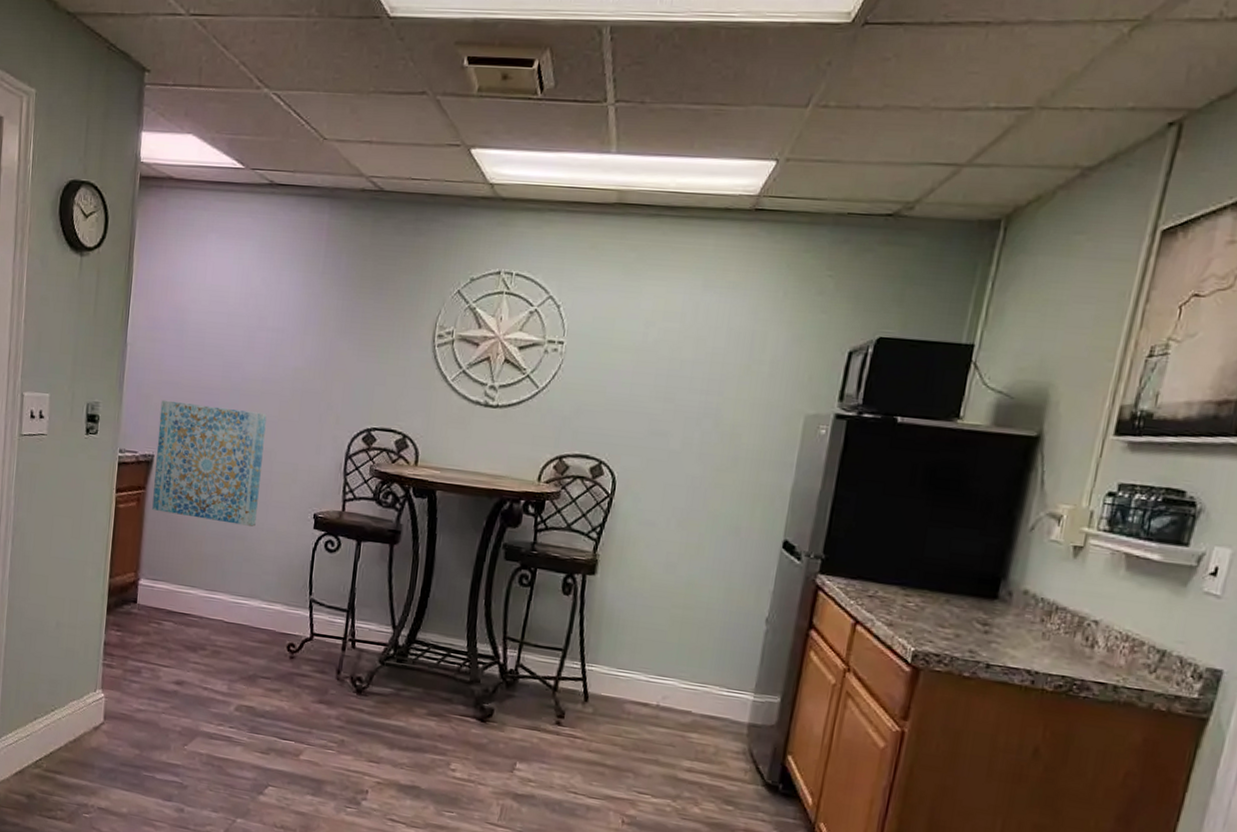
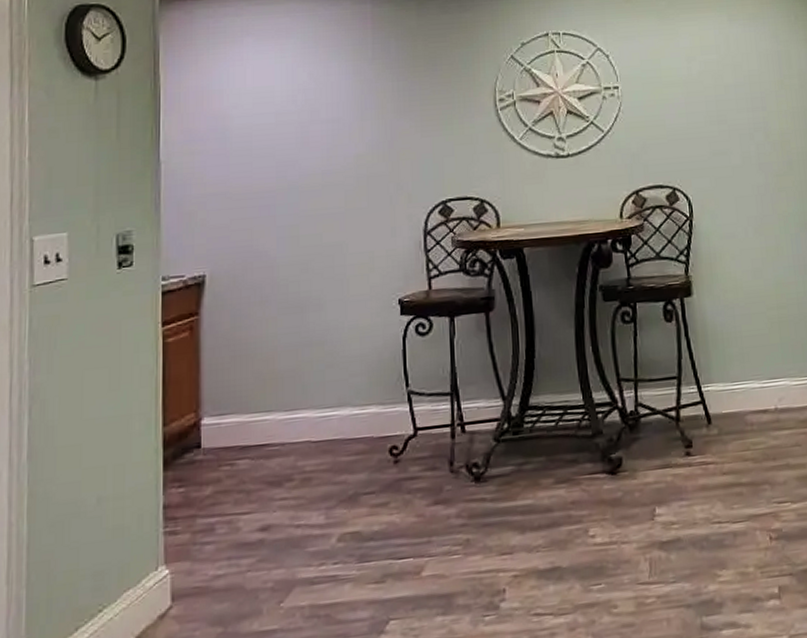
wall art: present [152,400,267,527] -> none [208,206,334,337]

